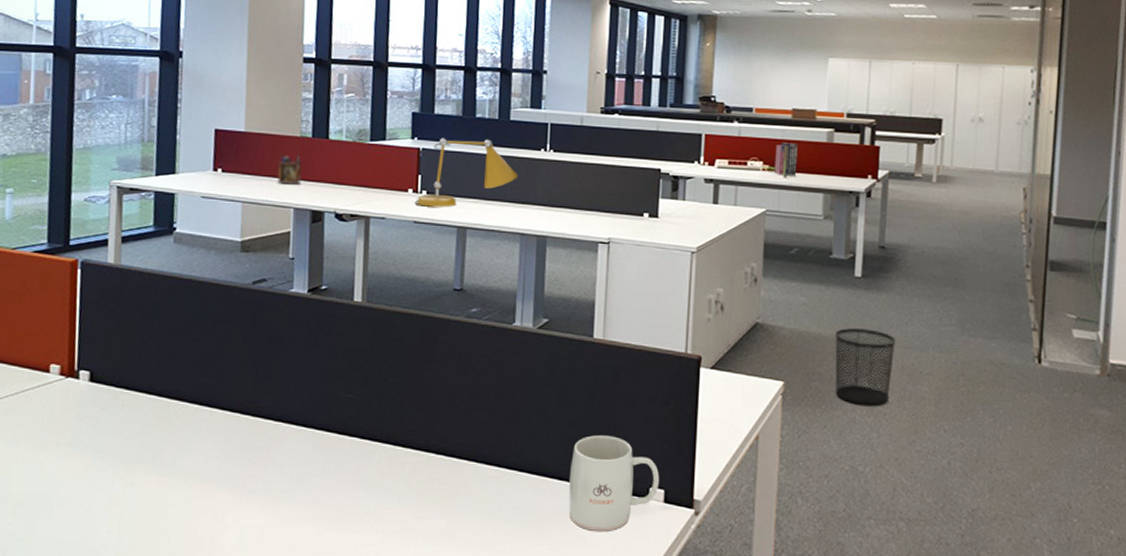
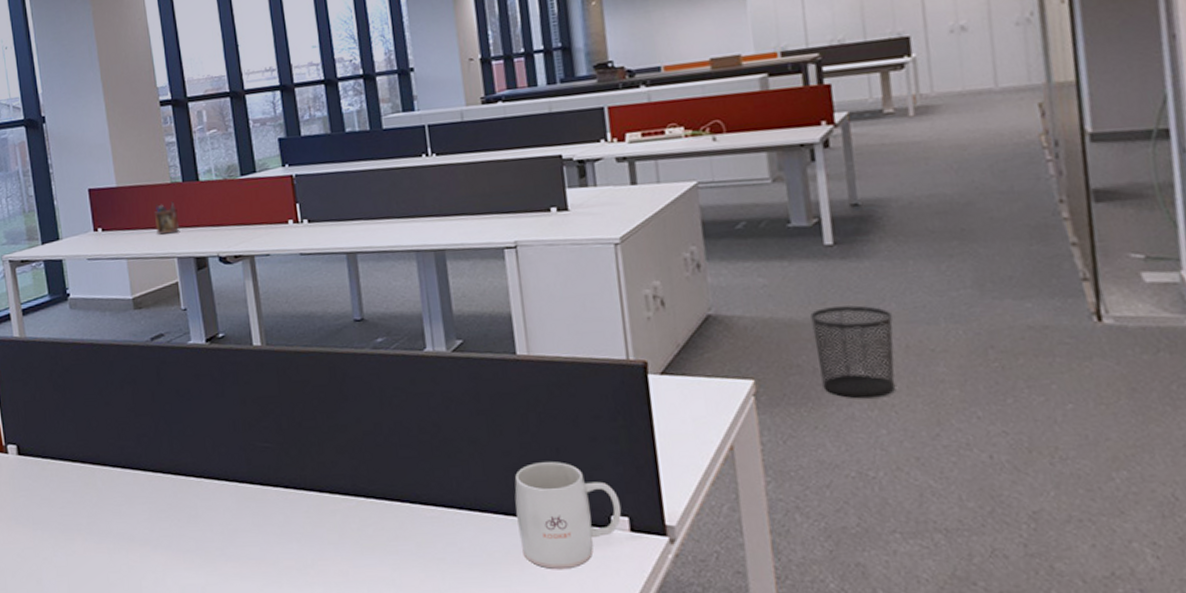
table lamp: present [414,138,518,208] -> none [297,153,402,237]
books: present [774,142,799,176] -> none [697,98,729,140]

